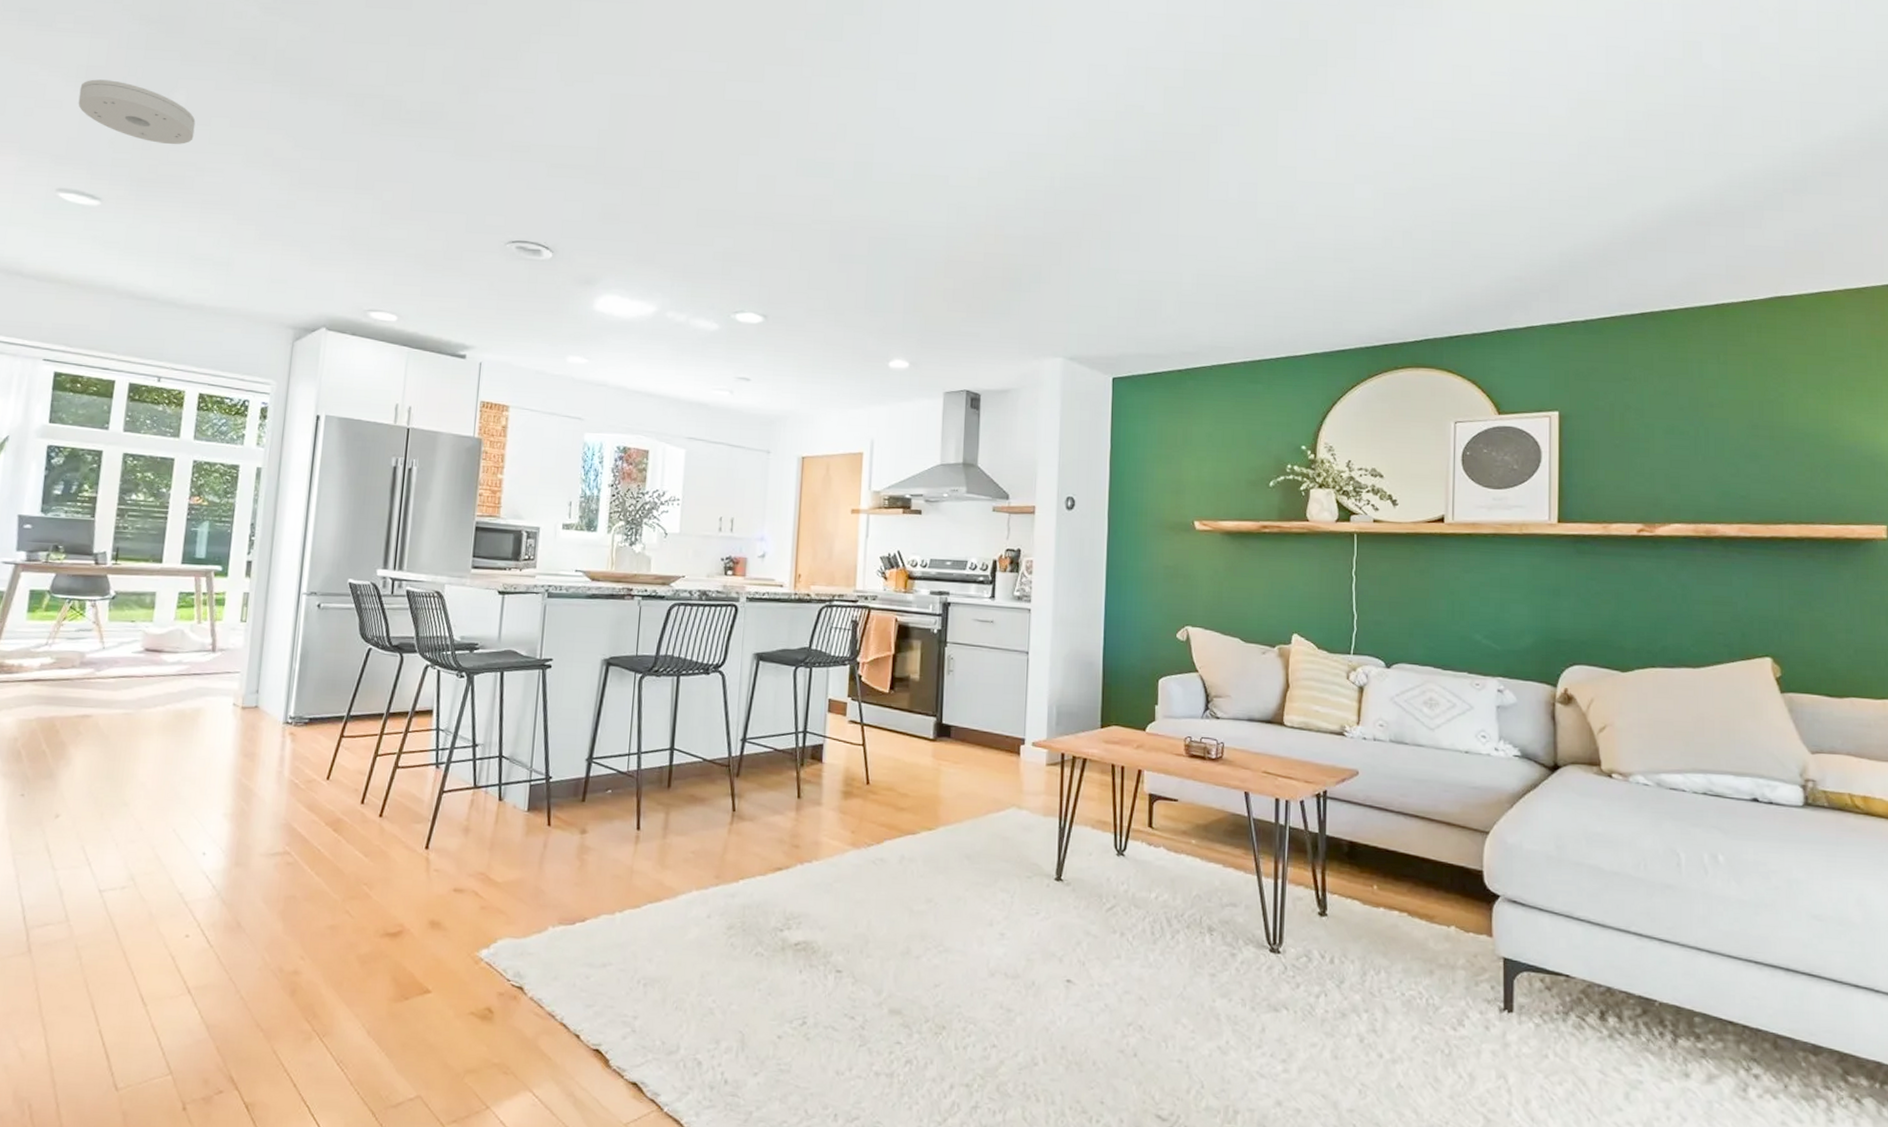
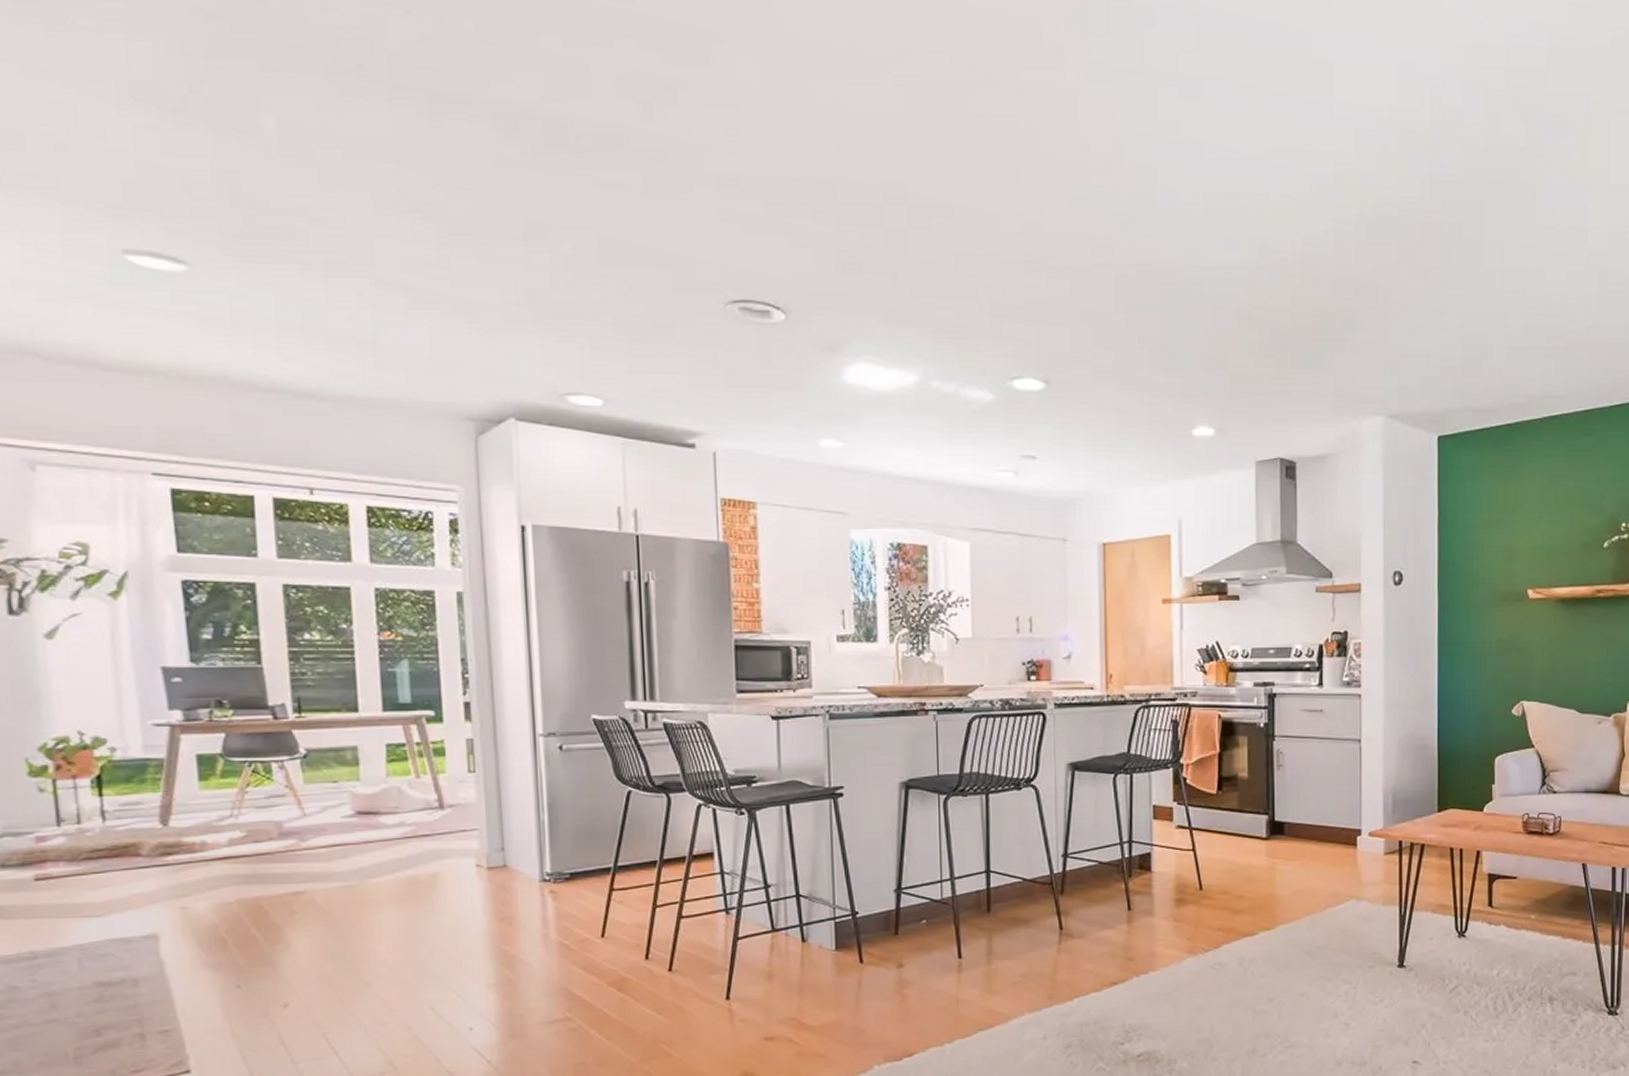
smoke detector: present [78,79,196,145] -> none [125,99,297,187]

